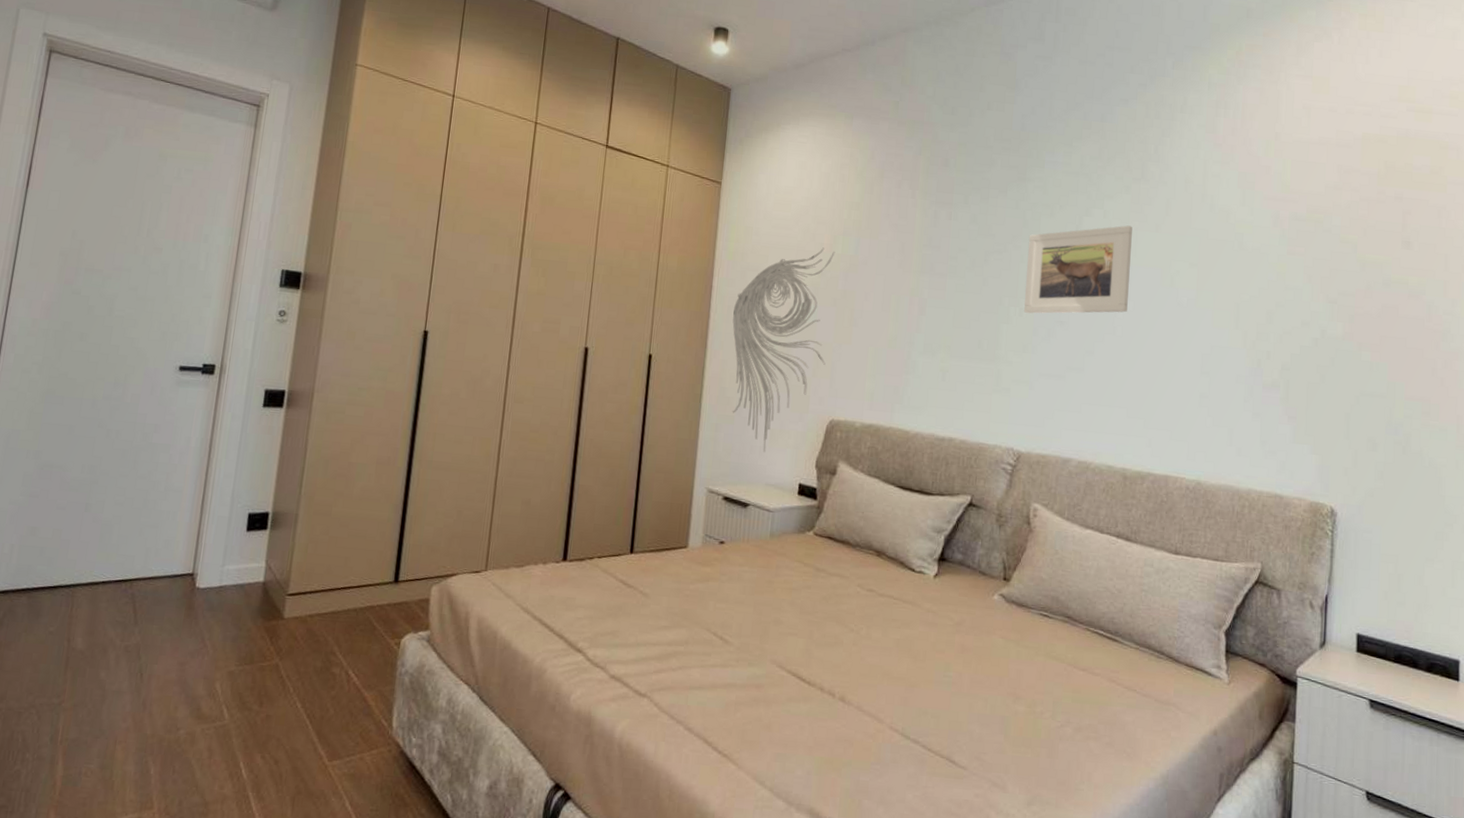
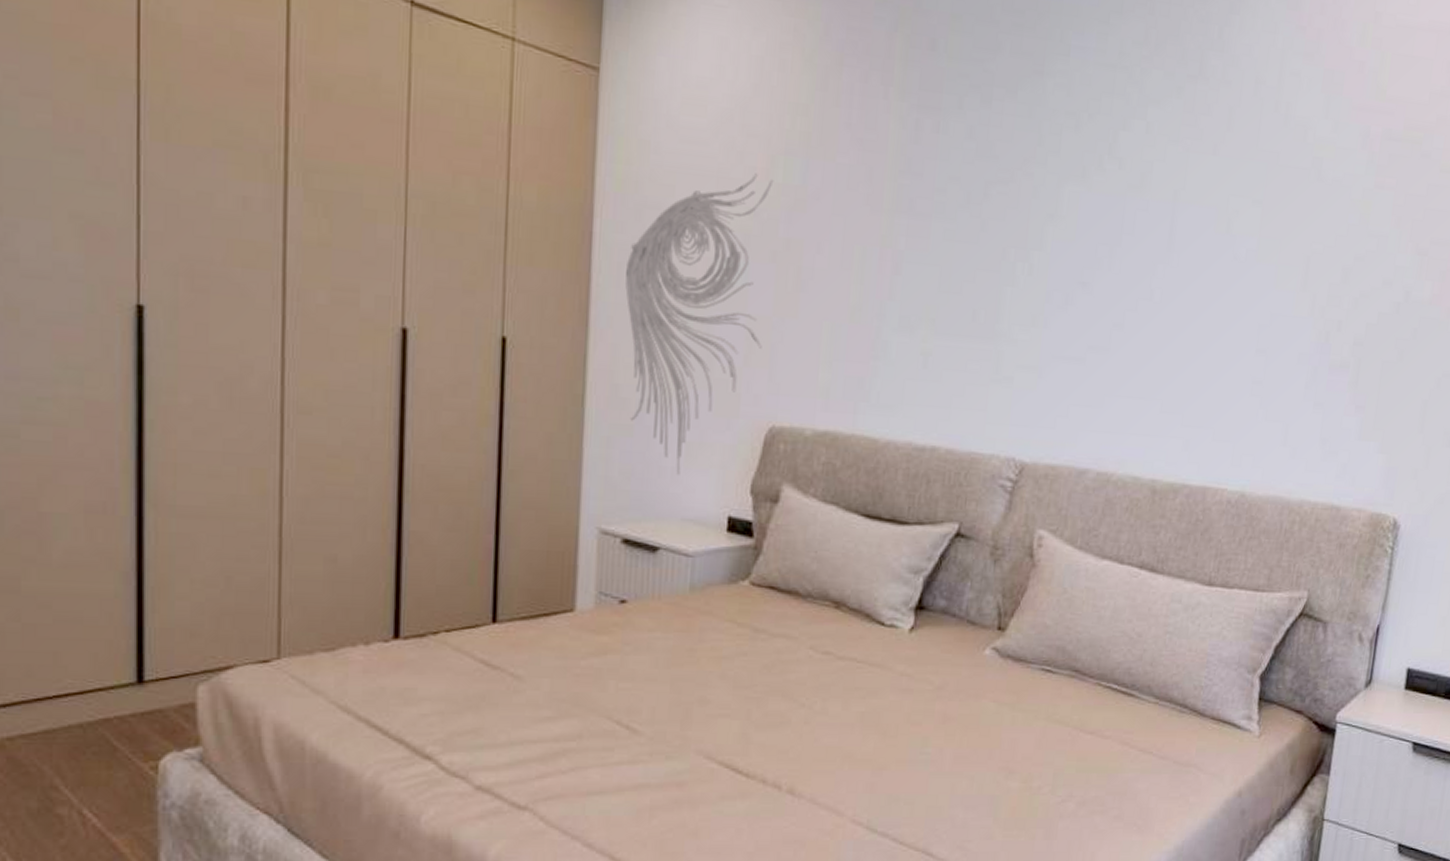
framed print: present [1024,225,1132,314] -> none [1035,144,1183,272]

